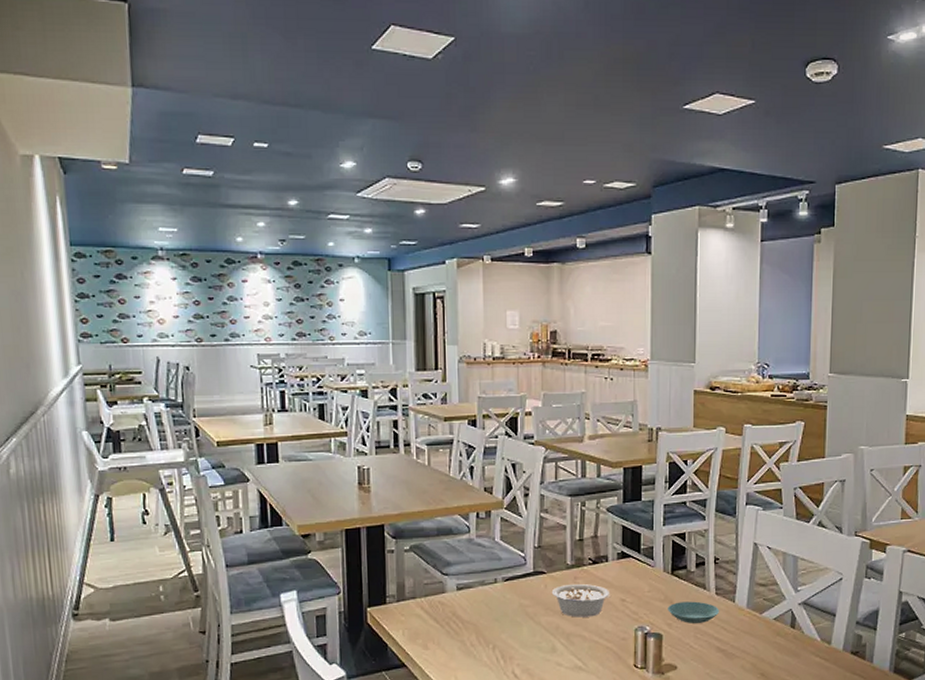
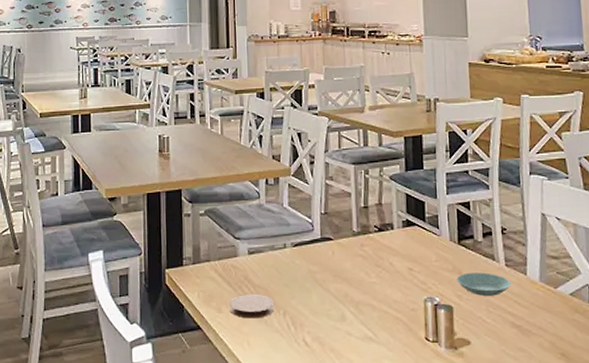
coaster: none [436,630,484,654] -> present [229,294,275,319]
legume: present [552,584,610,618] -> none [340,252,398,286]

